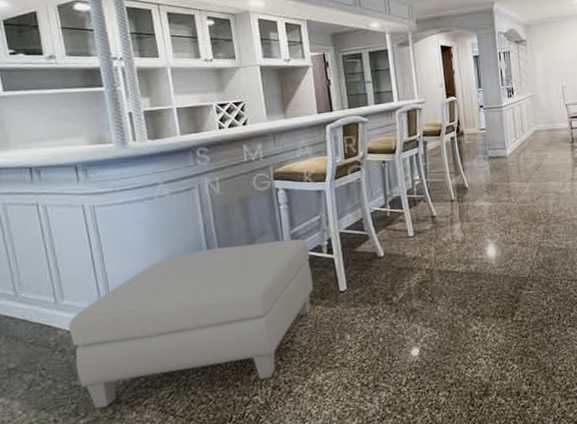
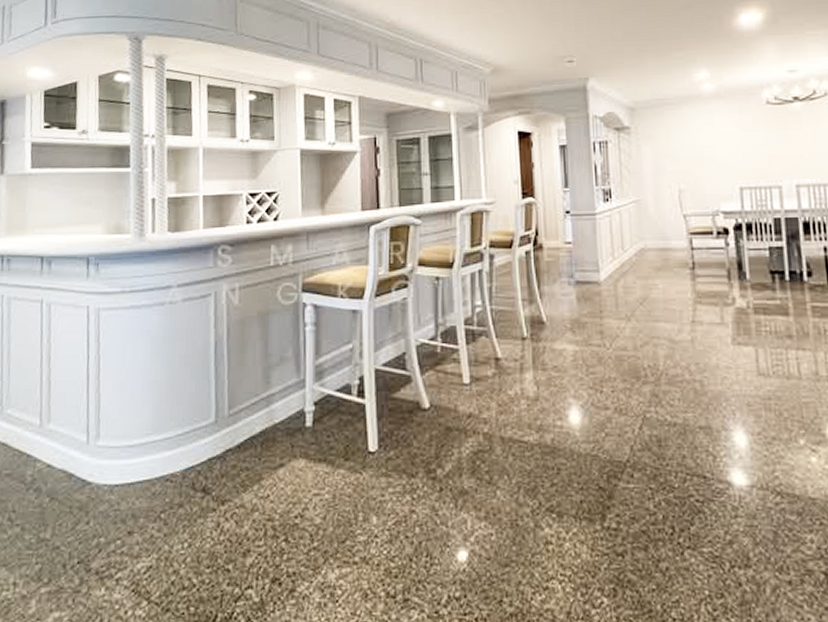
ottoman: present [69,239,313,408] -> none [48,372,336,574]

